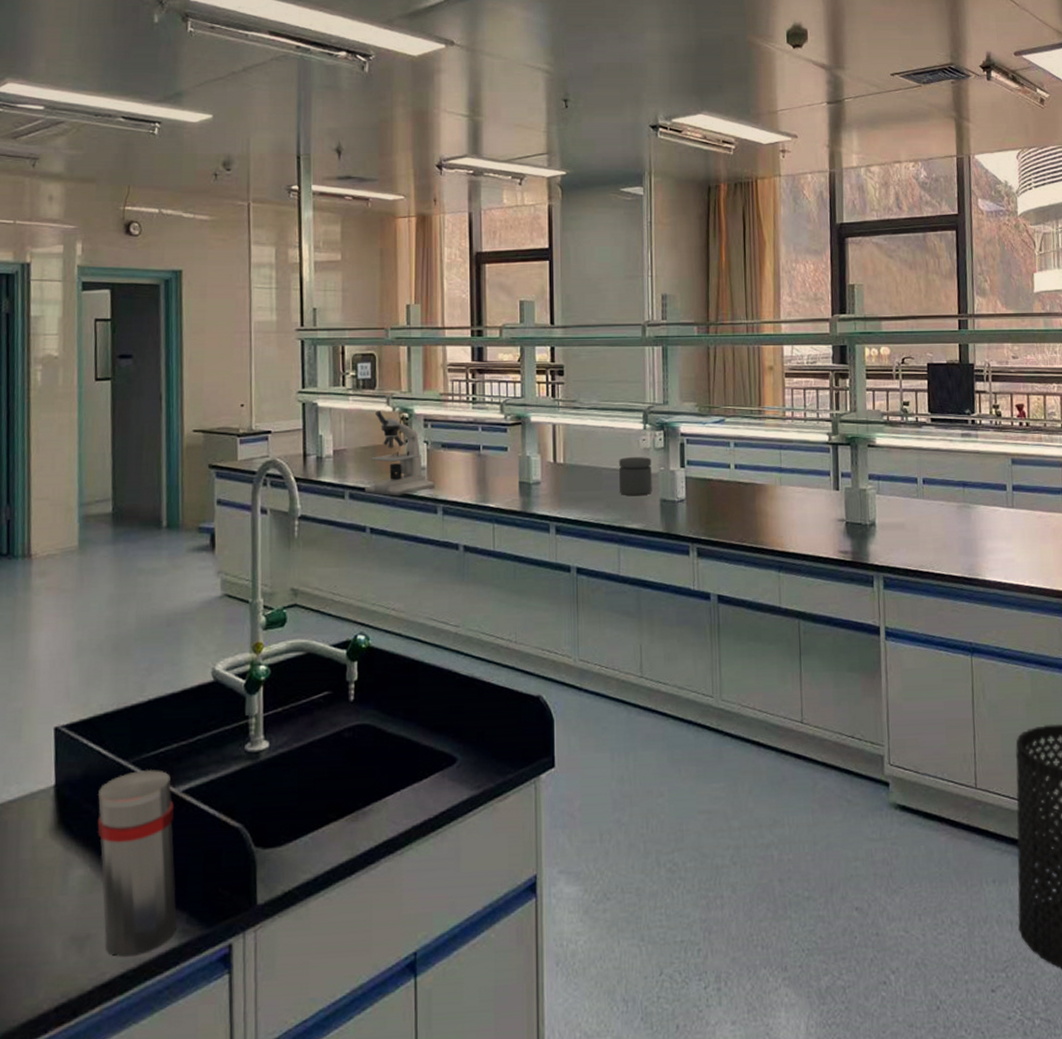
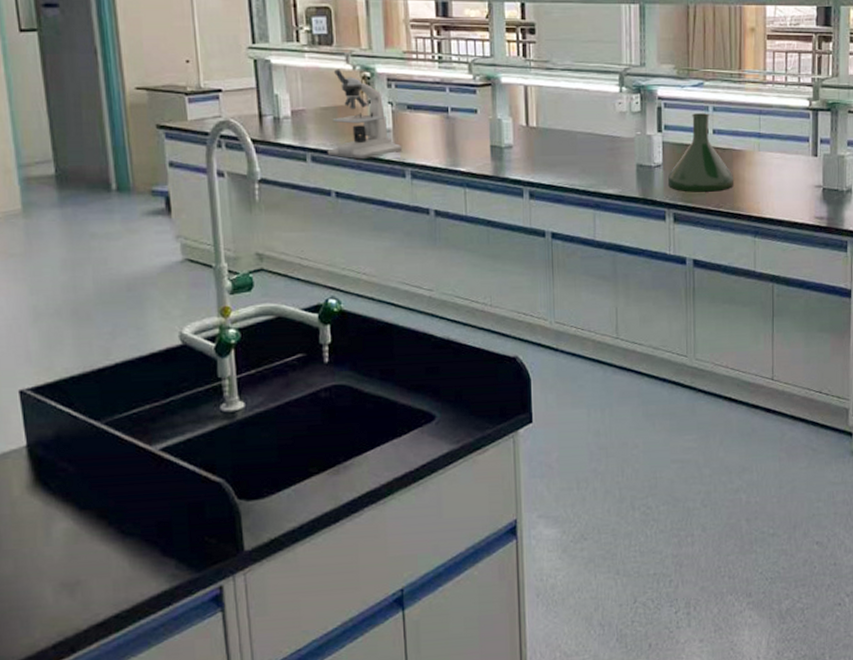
container: present [97,770,177,958] -> none [73,430,166,601]
jar: present [619,457,652,496] -> none [594,121,628,161]
flask: none [691,449,756,527] -> present [668,113,733,192]

